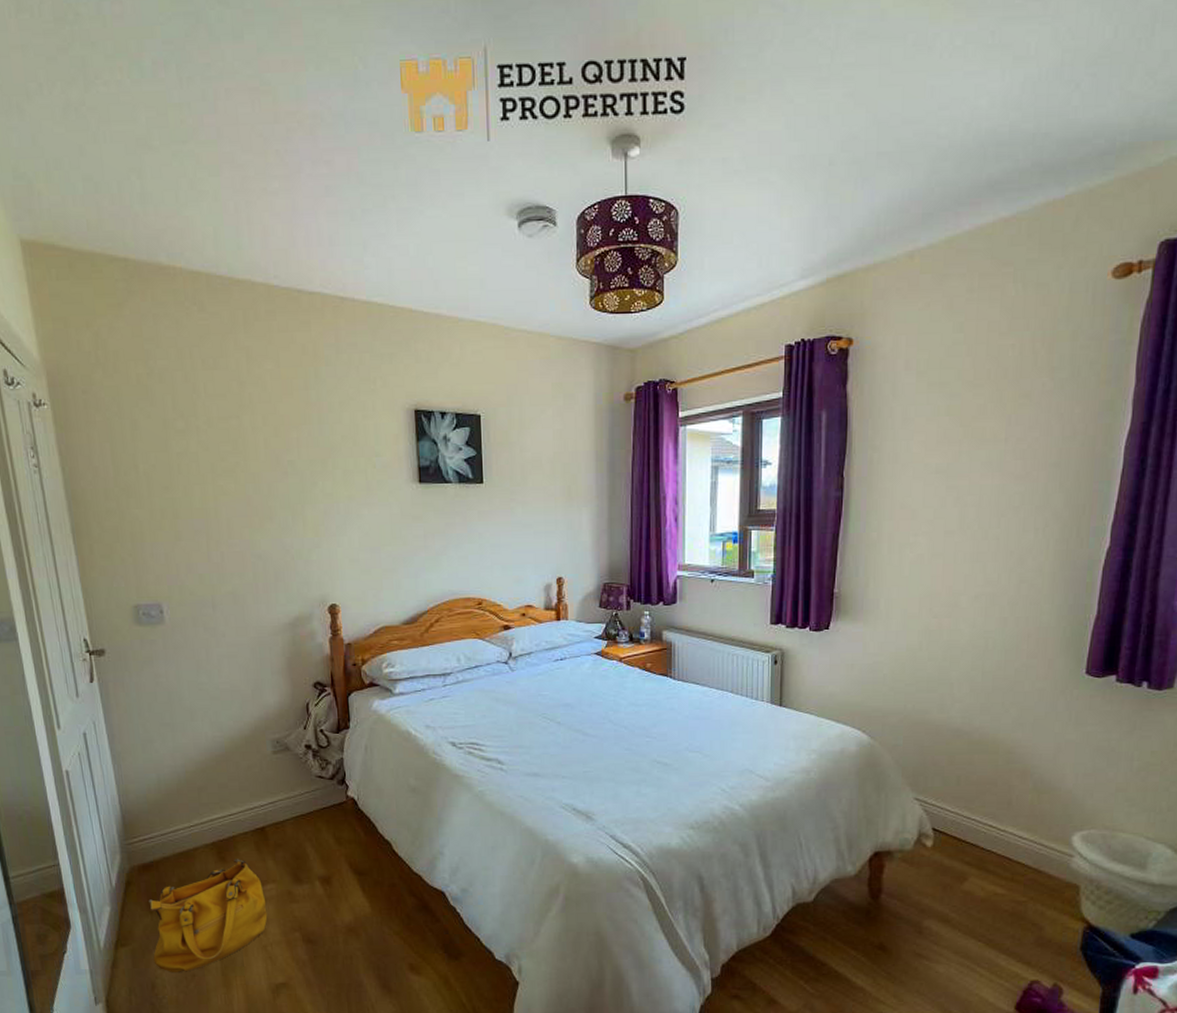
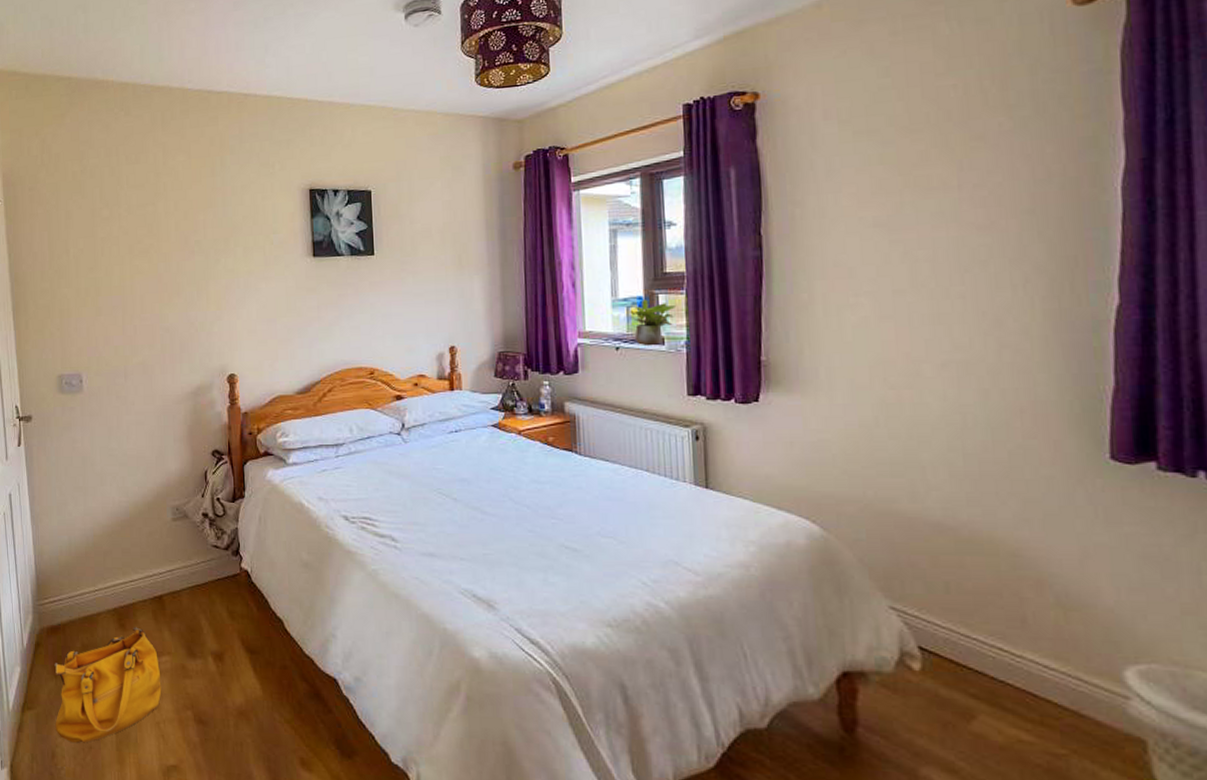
potted plant: none [725,535,767,579] -> present [630,299,677,346]

